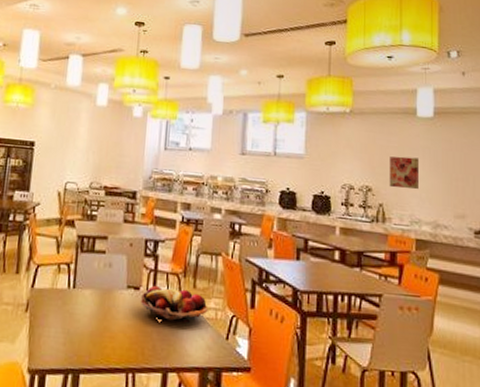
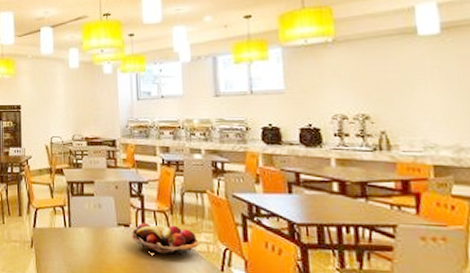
wall art: present [389,156,418,189] -> none [388,79,430,113]

